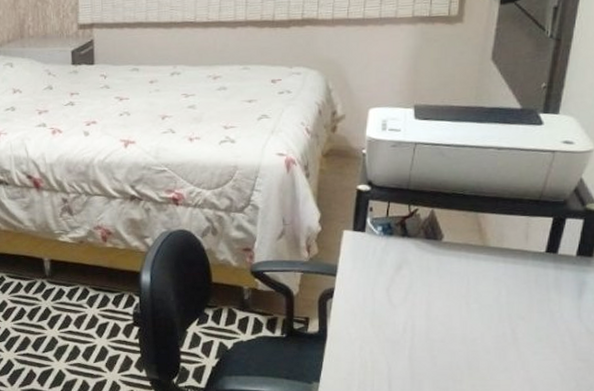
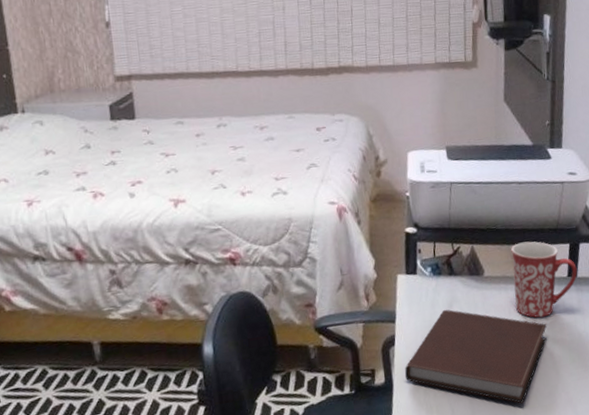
notebook: none [340,269,512,374] -> present [404,309,547,404]
mug: none [476,211,559,291] -> present [511,241,577,318]

